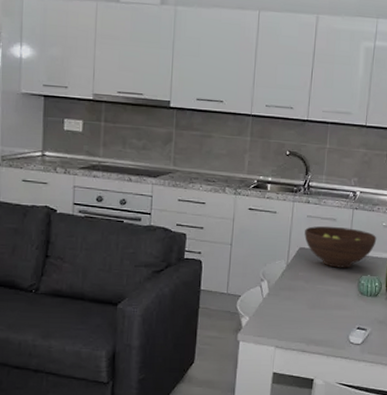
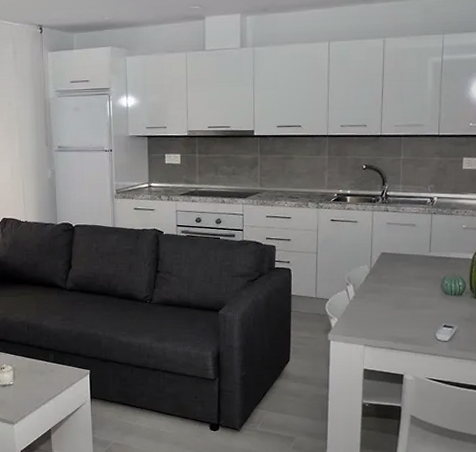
fruit bowl: present [304,226,377,268] -> none [385,231,458,270]

